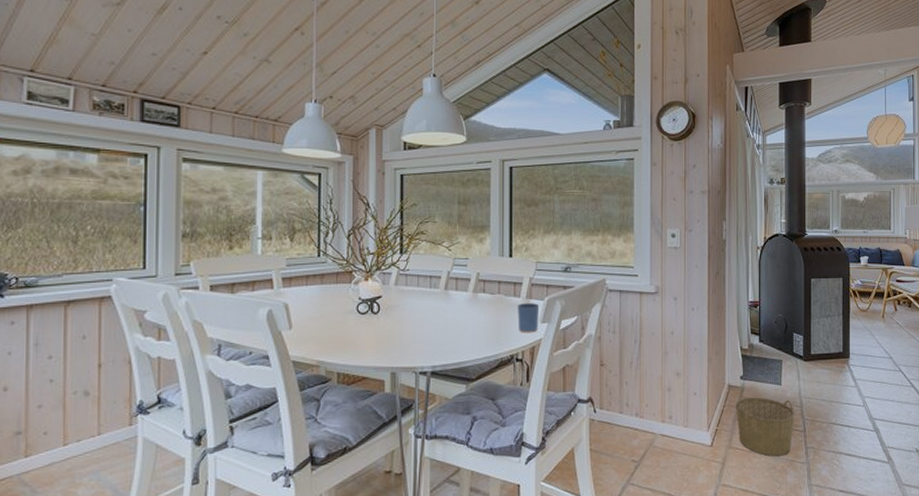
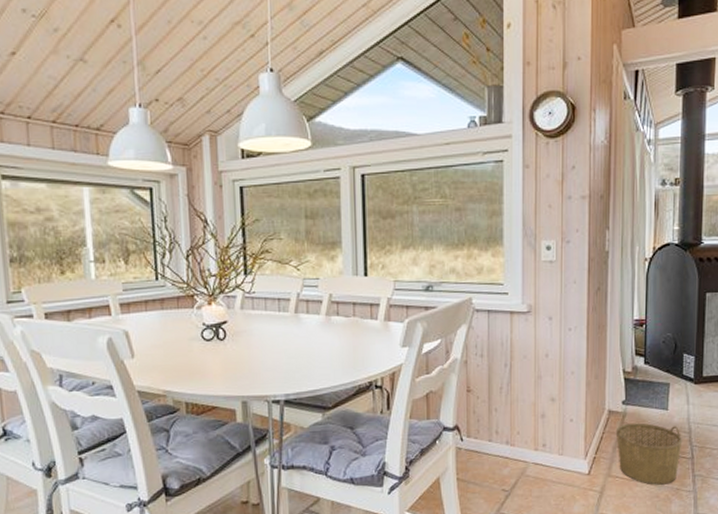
mug: present [518,303,540,333] -> none [375,326,399,359]

